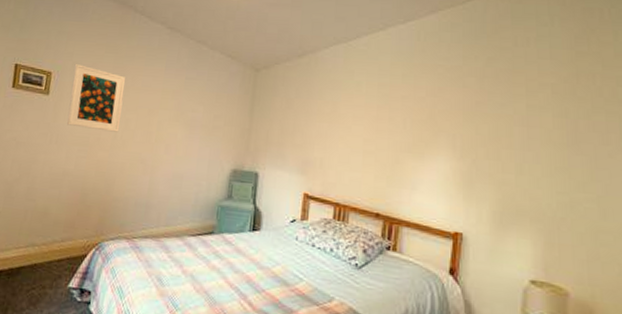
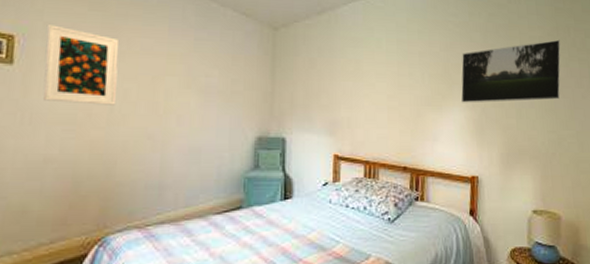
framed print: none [448,87,581,157] -> present [461,39,561,103]

